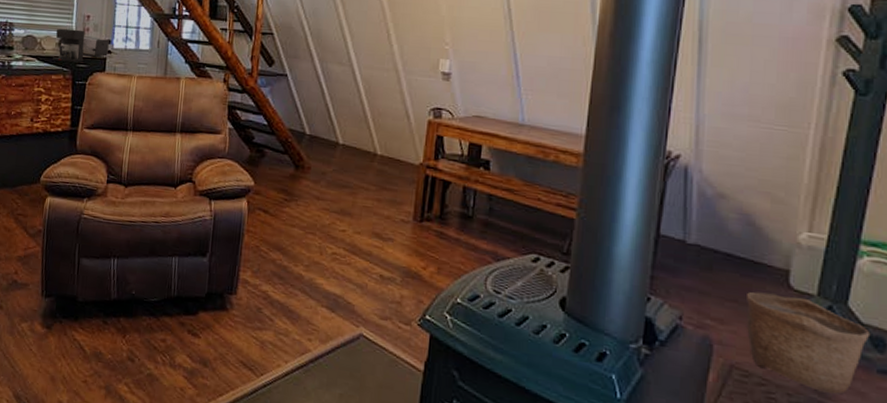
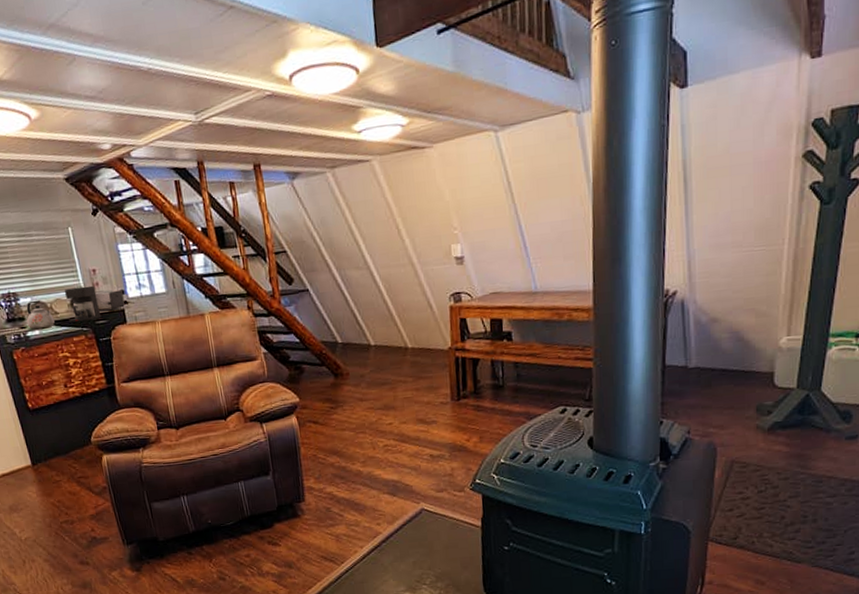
kettle: none [14,33,40,62] -> present [26,299,55,330]
basket: present [747,291,871,394] -> none [741,392,840,465]

